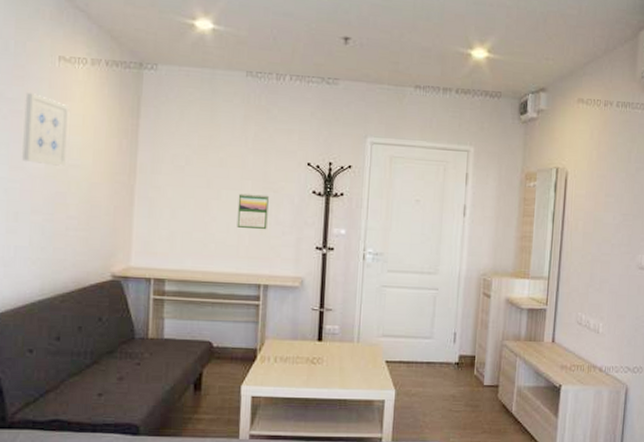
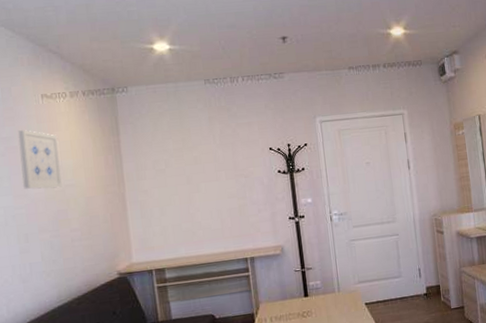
calendar: present [237,193,269,230] -> none [215,181,245,213]

